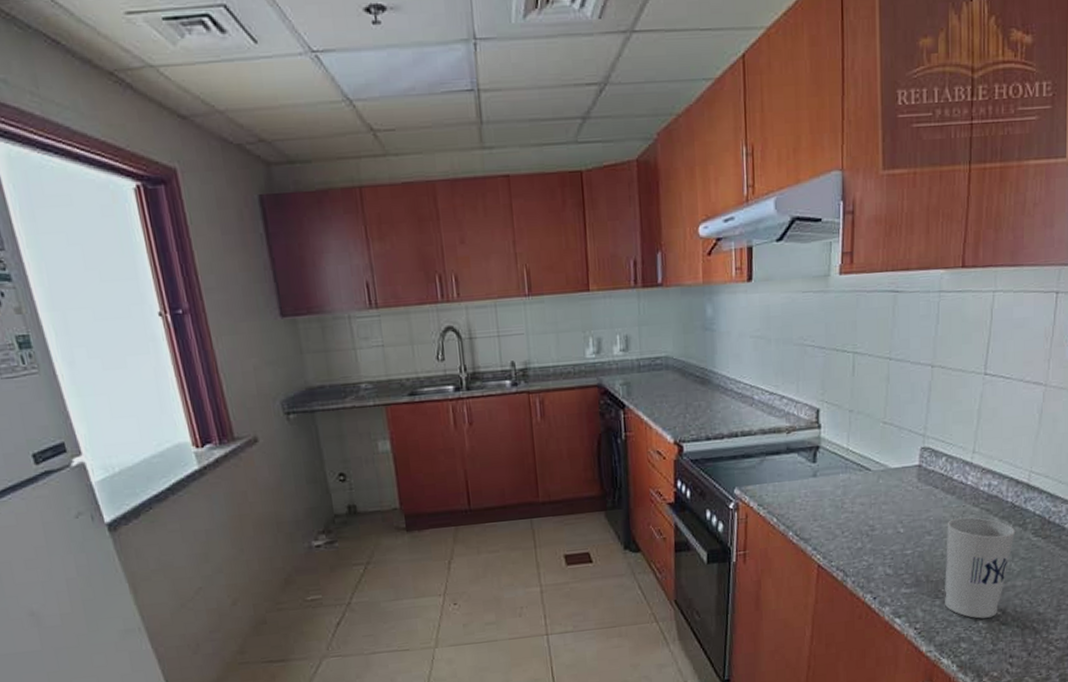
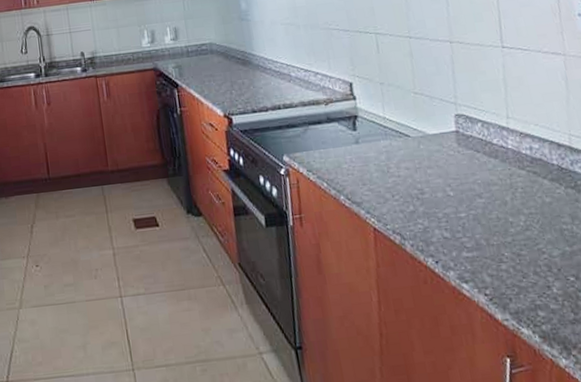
cup: present [945,517,1016,619] -> none [495,180,571,285]

